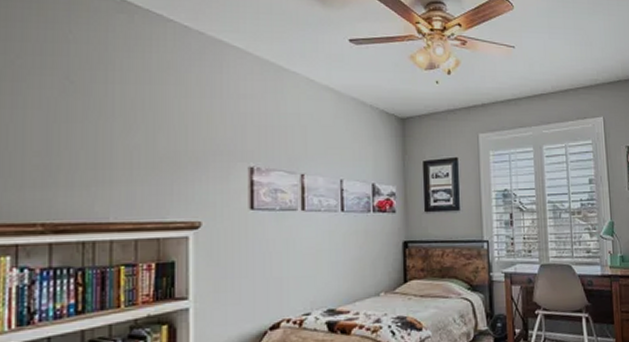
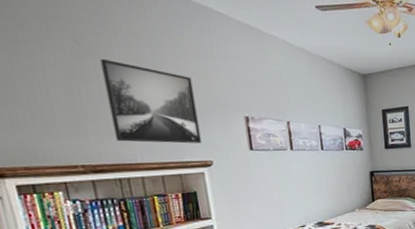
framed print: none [89,97,192,199] -> present [100,58,202,144]

